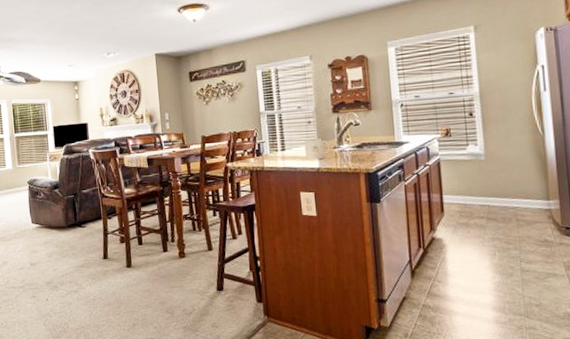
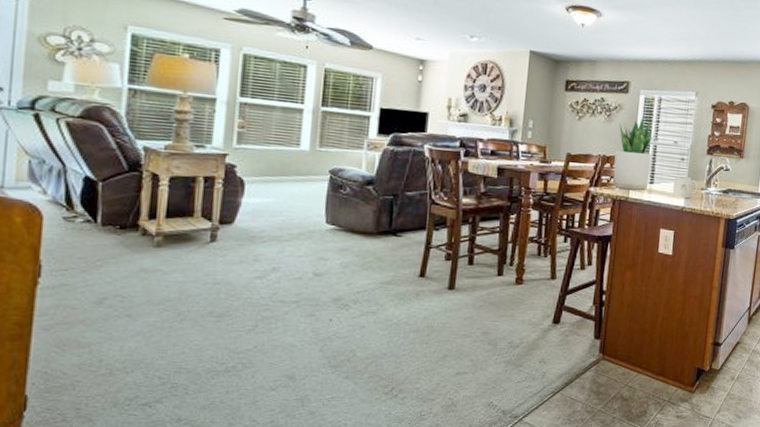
planter: none [243,90,281,160] -> present [613,117,654,190]

